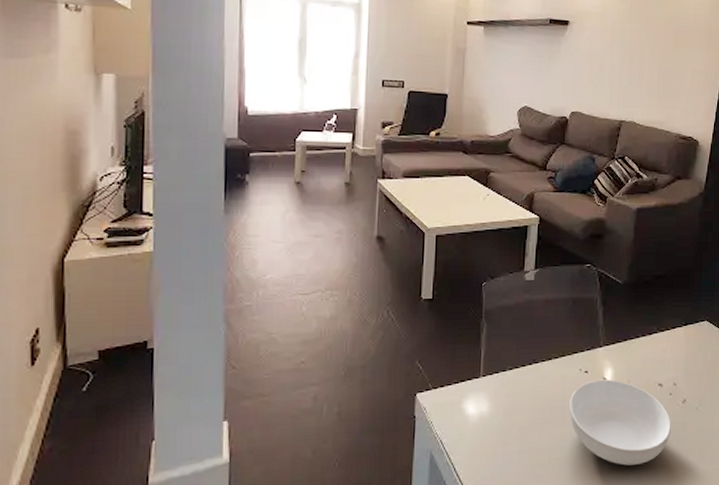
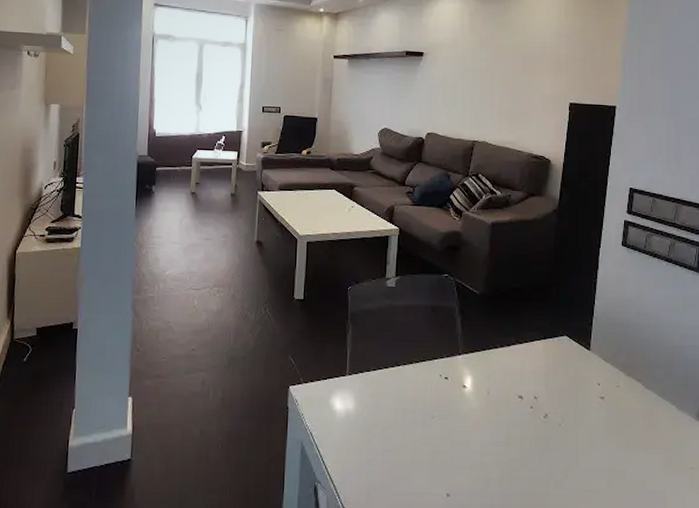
serving bowl: present [569,379,671,466] -> none [430,387,533,477]

